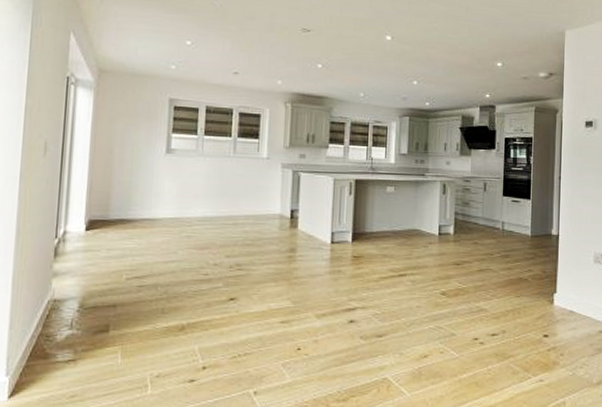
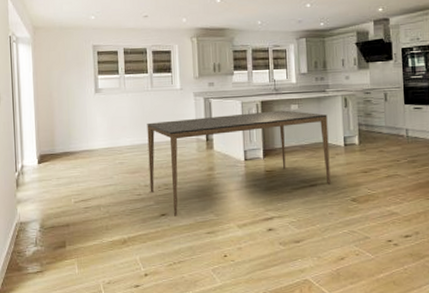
dining table: none [219,191,424,302] -> present [147,110,331,216]

